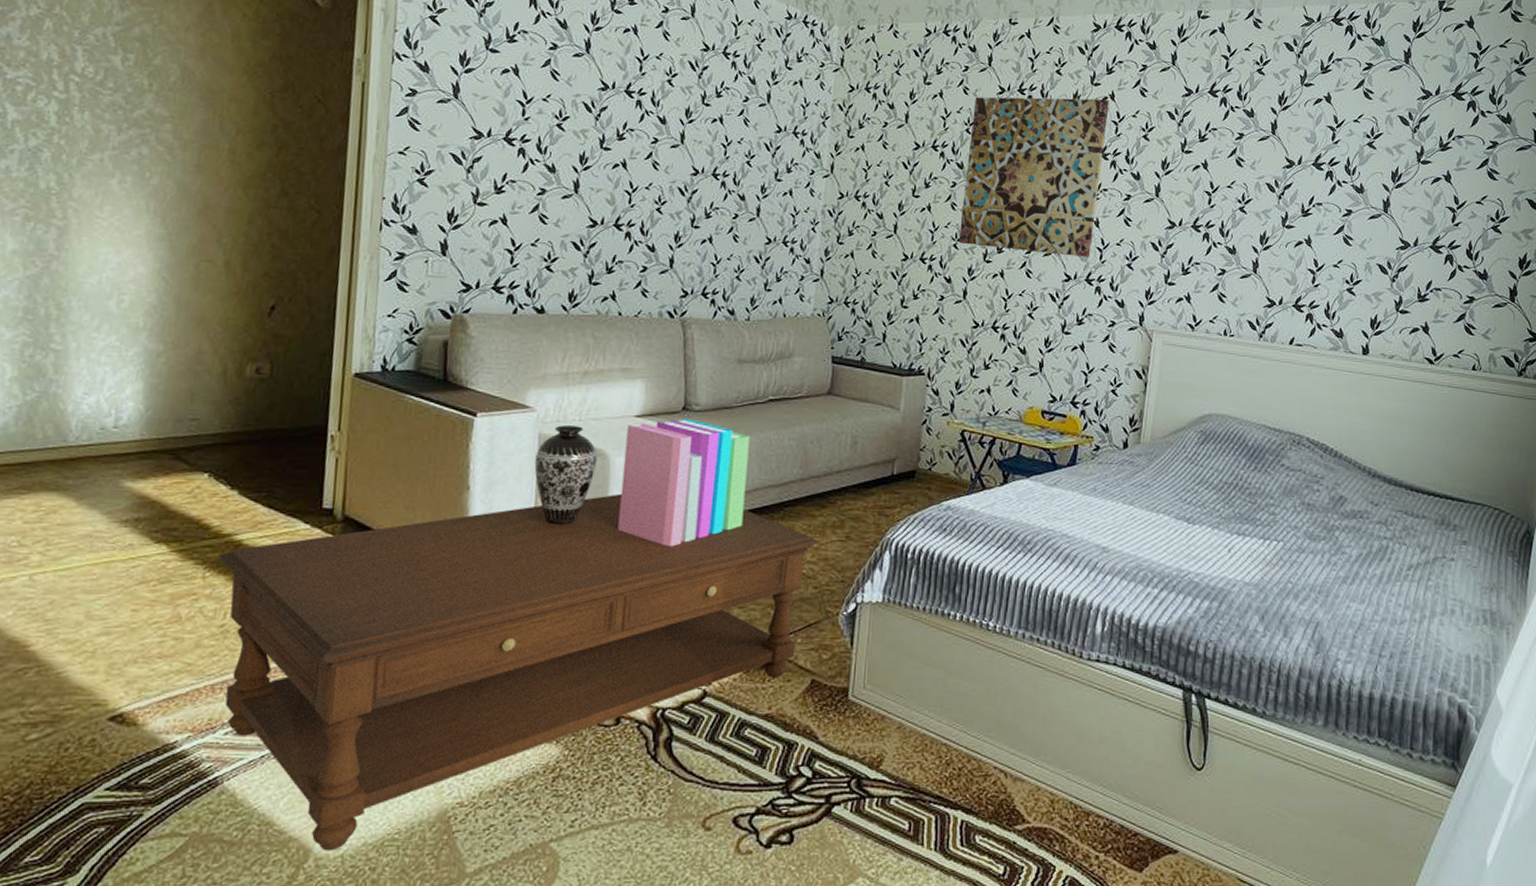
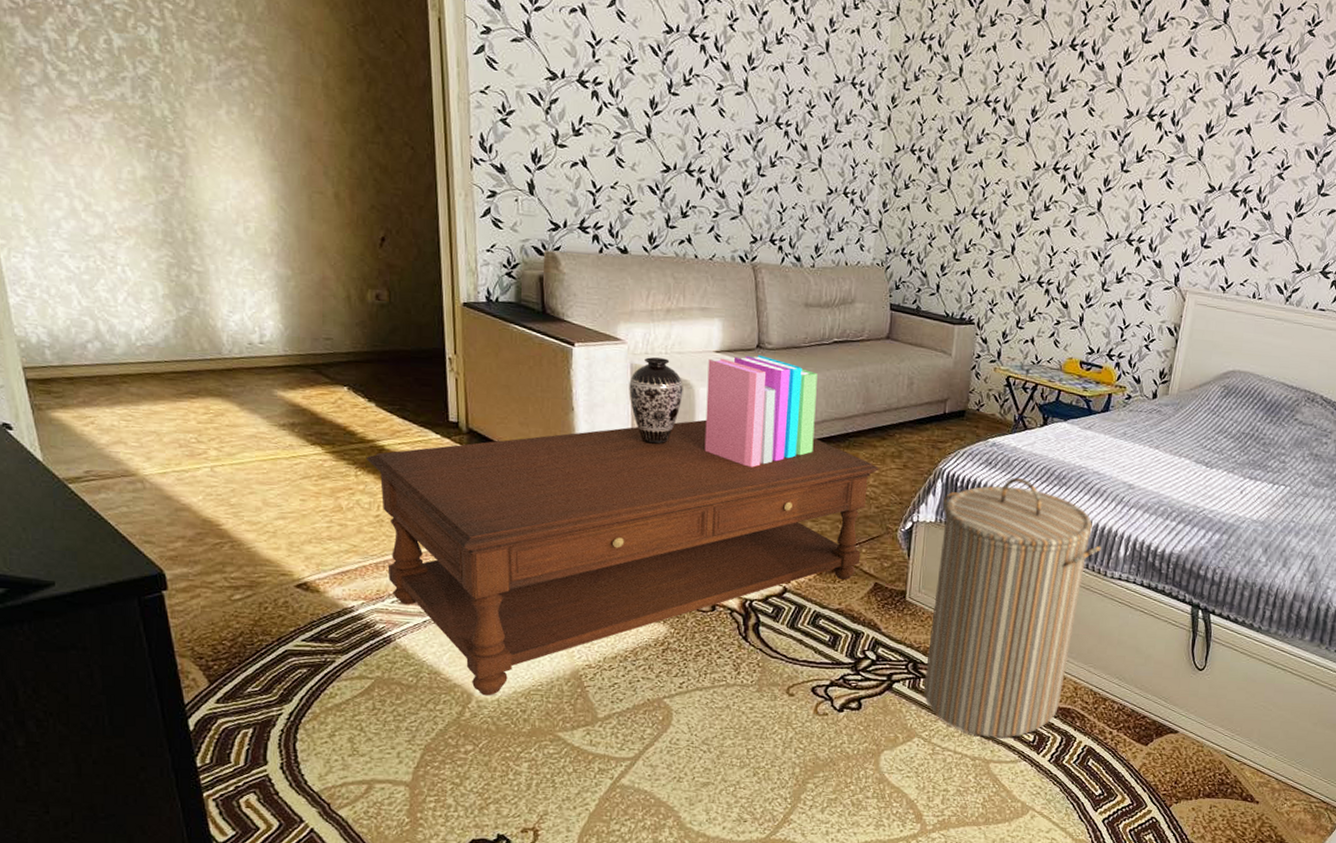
laundry hamper: none [869,544,1075,872] -> present [923,477,1101,738]
wall art: present [959,97,1109,258] -> none [1009,51,1159,219]

